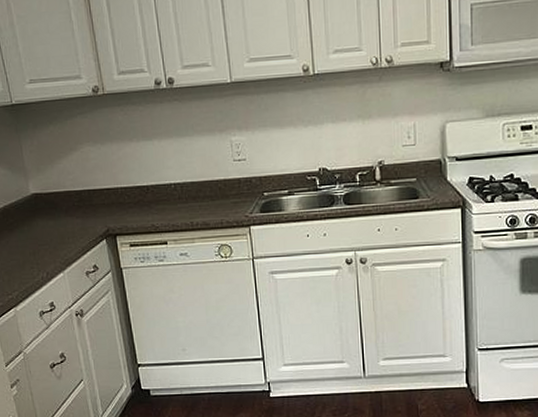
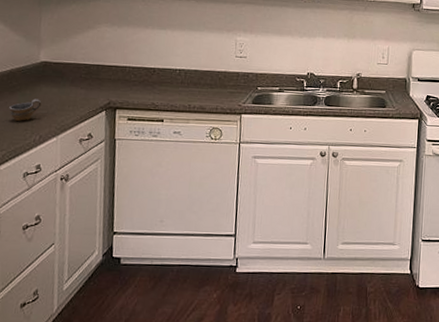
cup: none [11,234,42,259] -> present [9,99,42,121]

